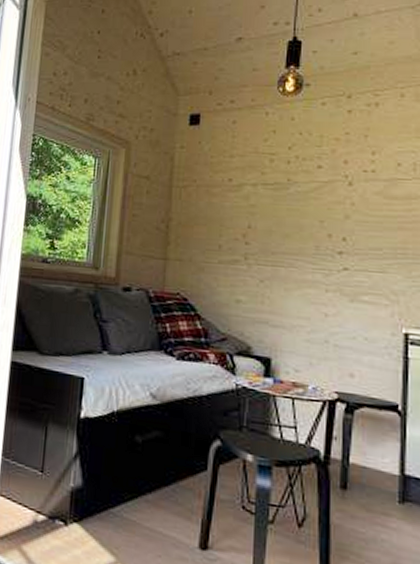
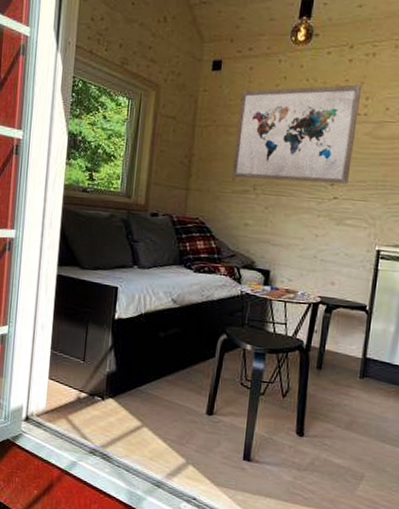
wall art: none [217,138,366,252] -> present [231,84,362,184]

